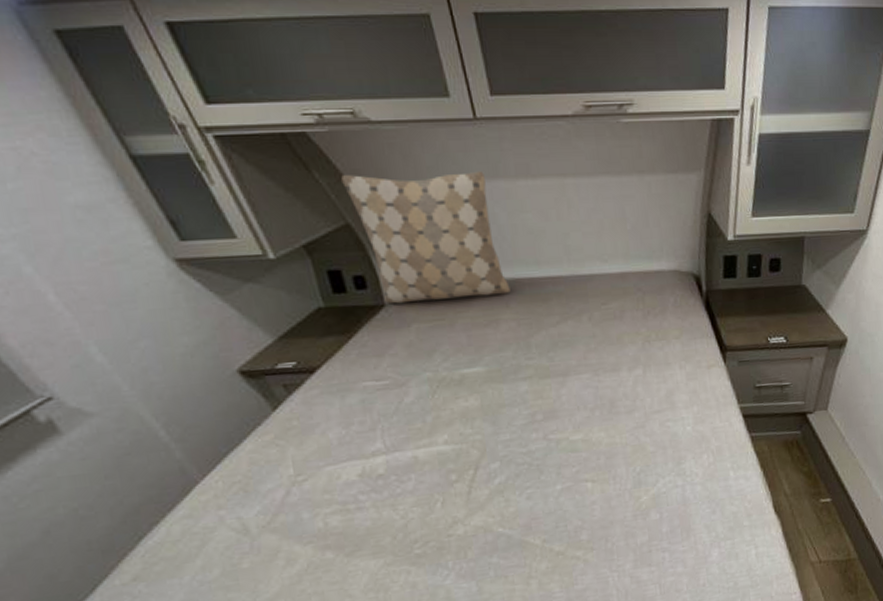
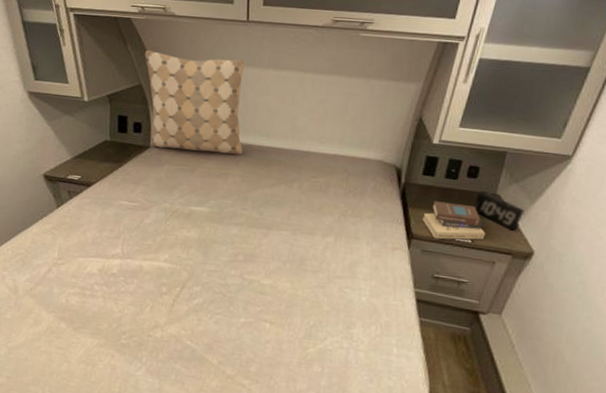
books: none [732,302,798,346] -> present [421,201,485,240]
alarm clock: none [781,283,832,321] -> present [473,190,525,231]

